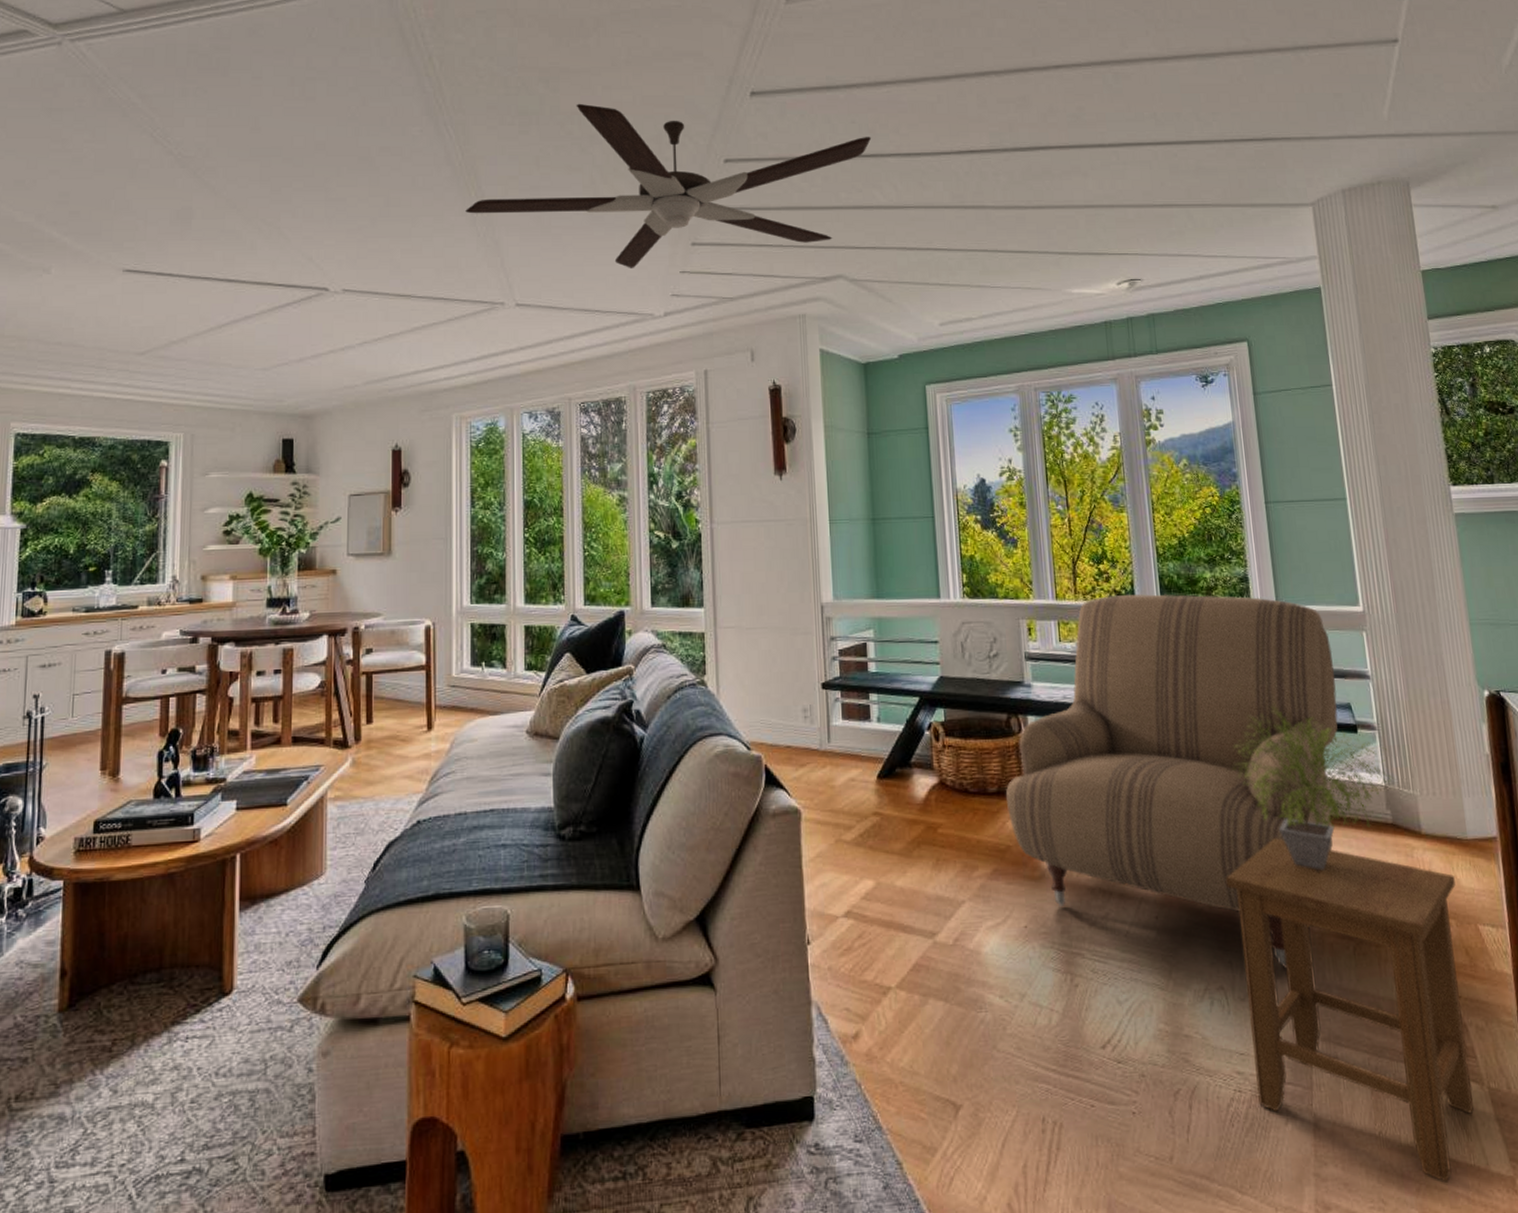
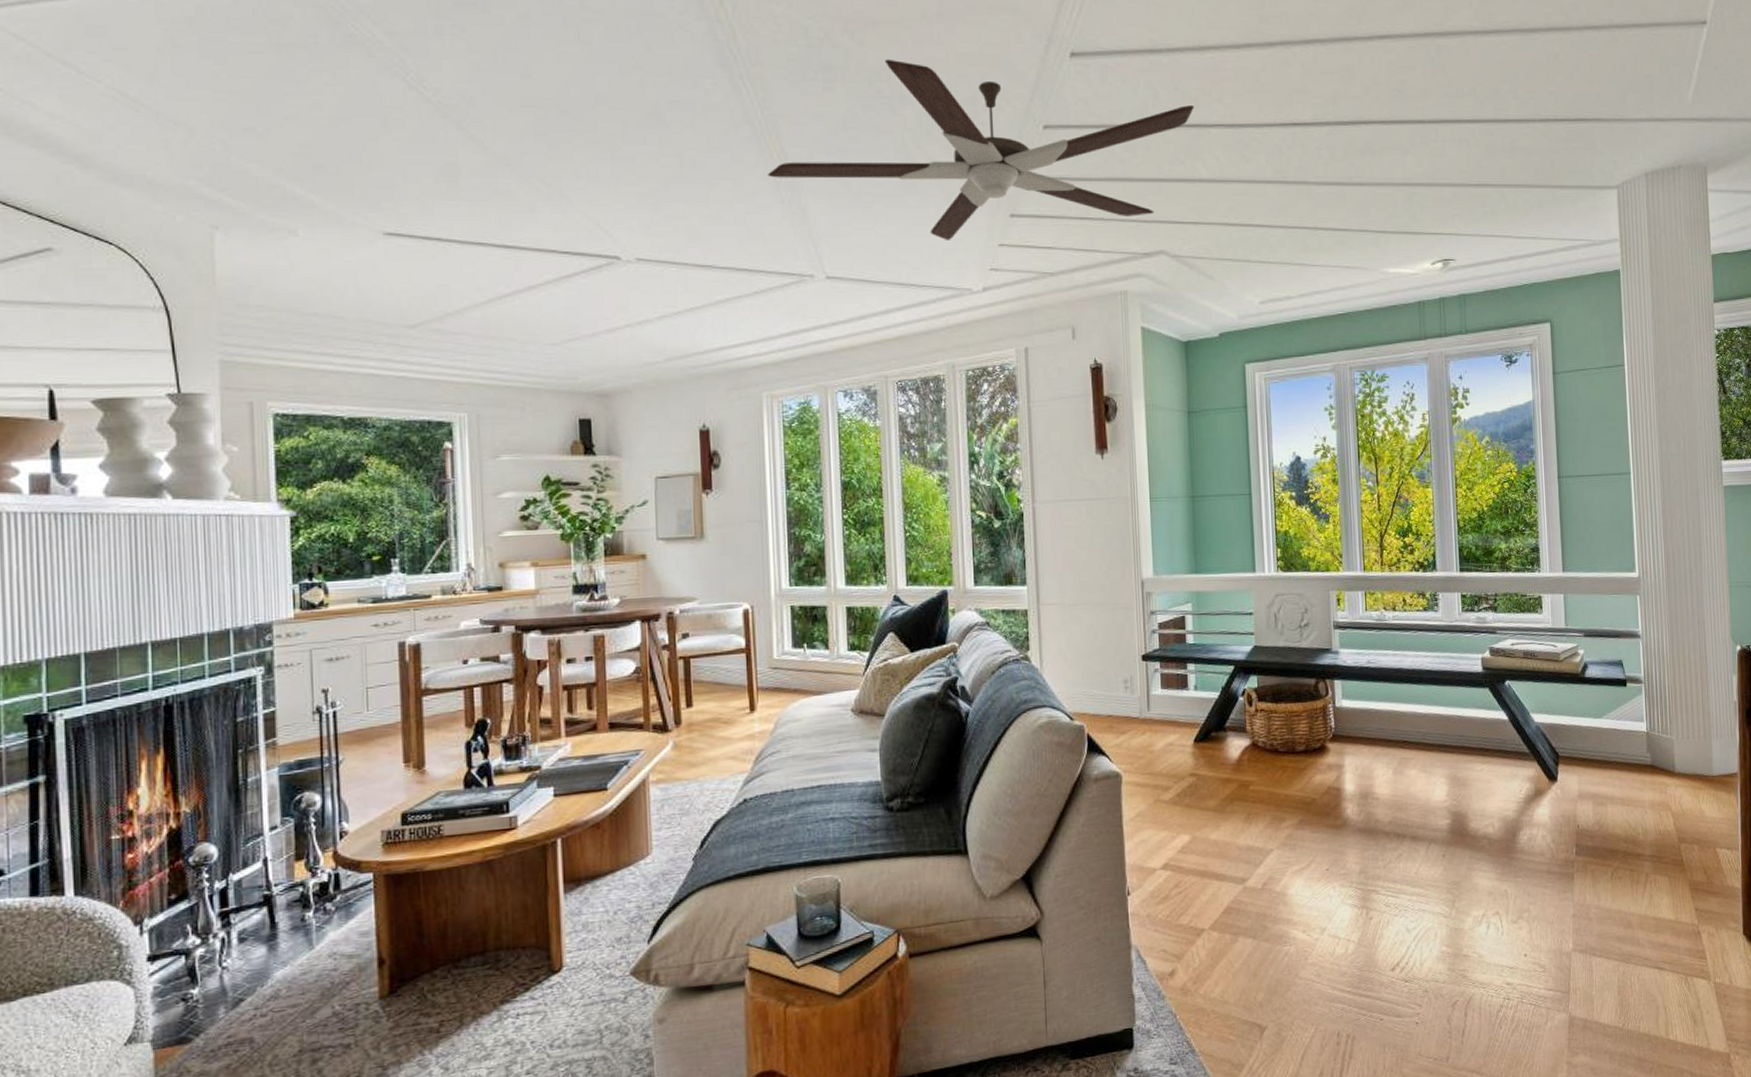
chair: present [1005,594,1338,969] -> none [1312,564,1611,894]
stool: present [1226,838,1474,1183] -> none [1505,782,1702,1062]
potted plant: present [1232,702,1394,871] -> none [1516,661,1655,808]

